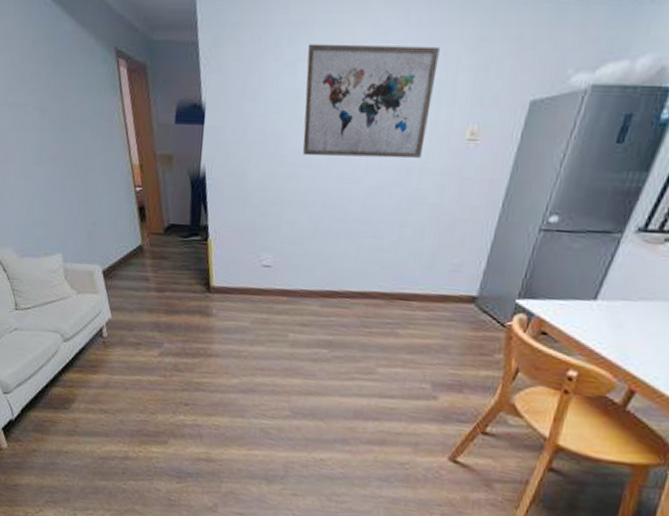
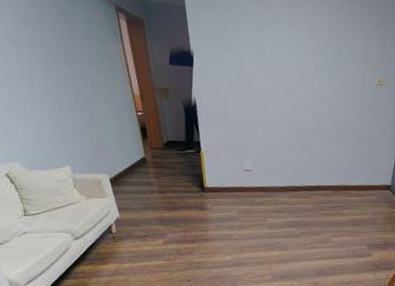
wall art: present [303,44,440,159] -> none [268,15,355,96]

